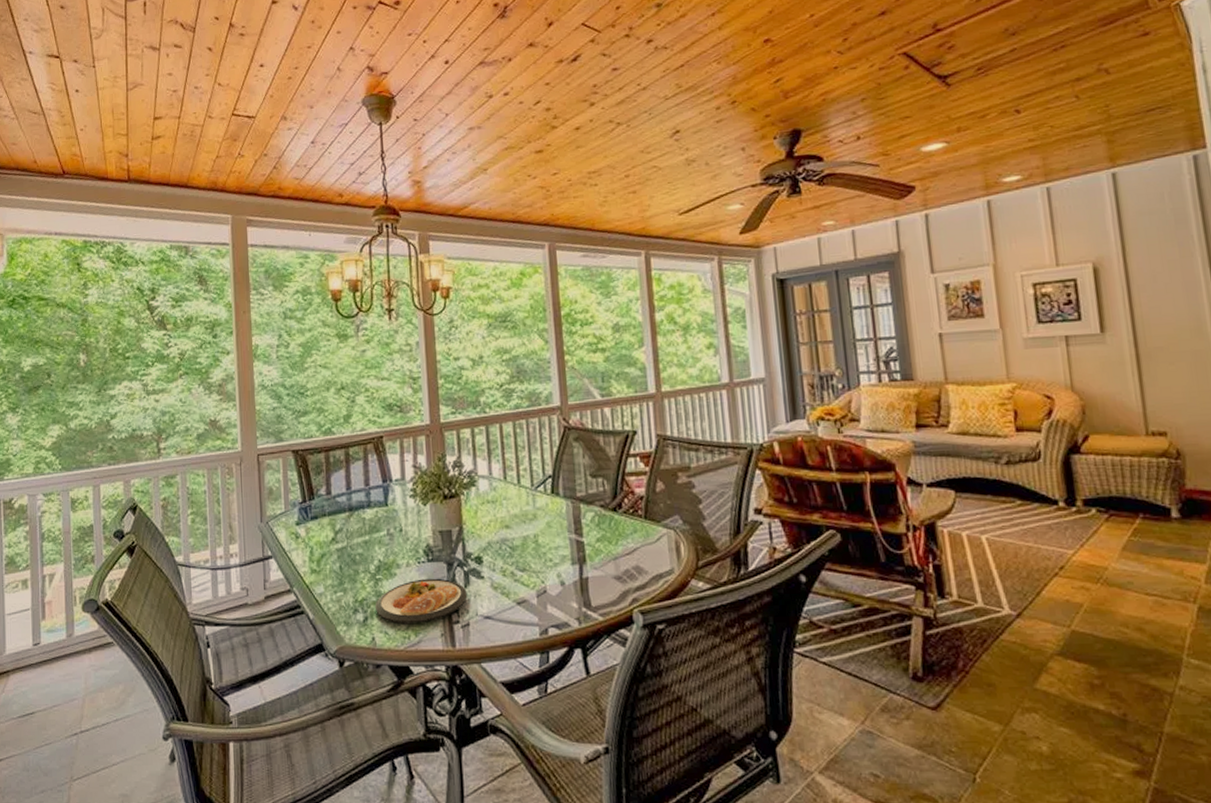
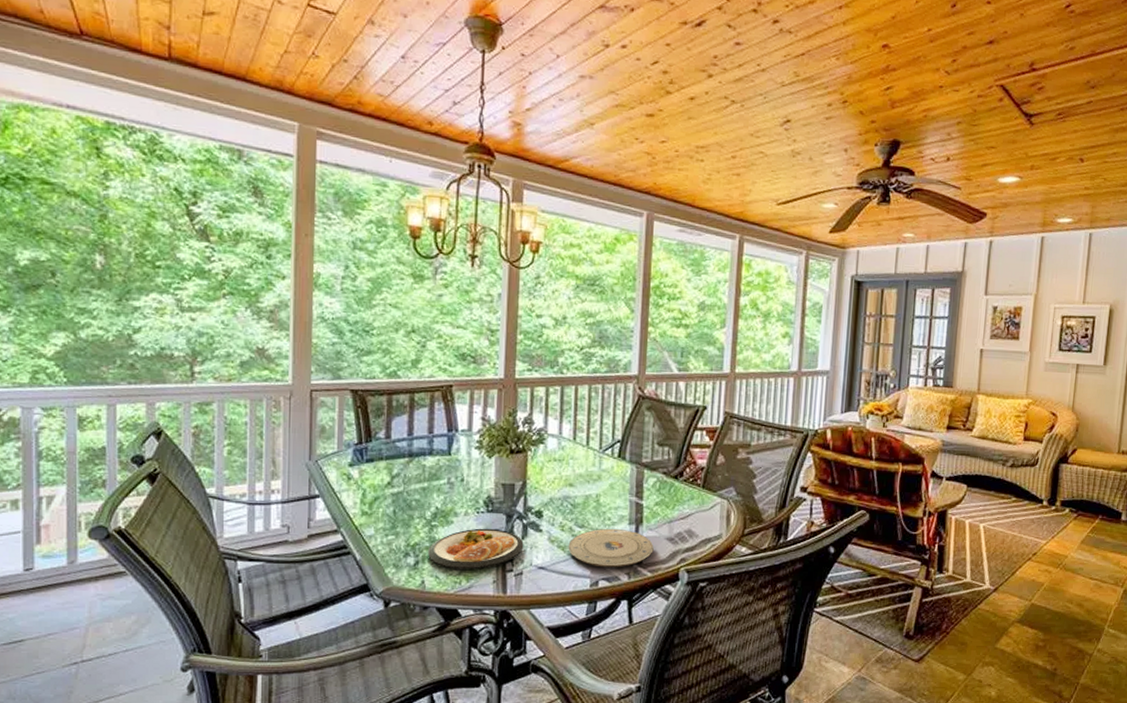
plate: none [512,569,602,614] -> present [568,528,654,568]

